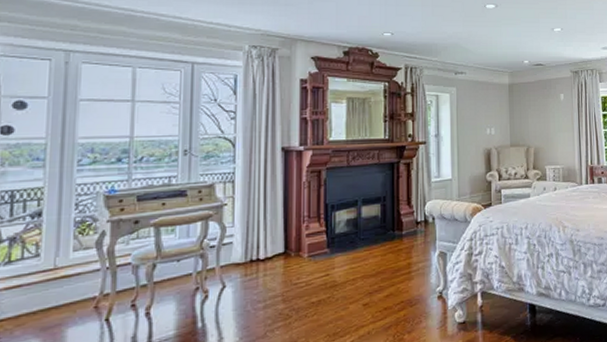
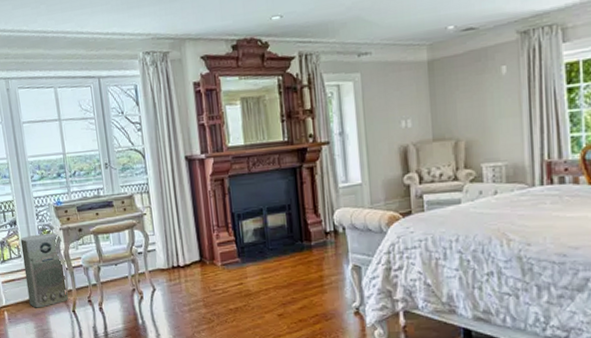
air purifier: none [38,226,105,320] -> present [20,233,69,308]

